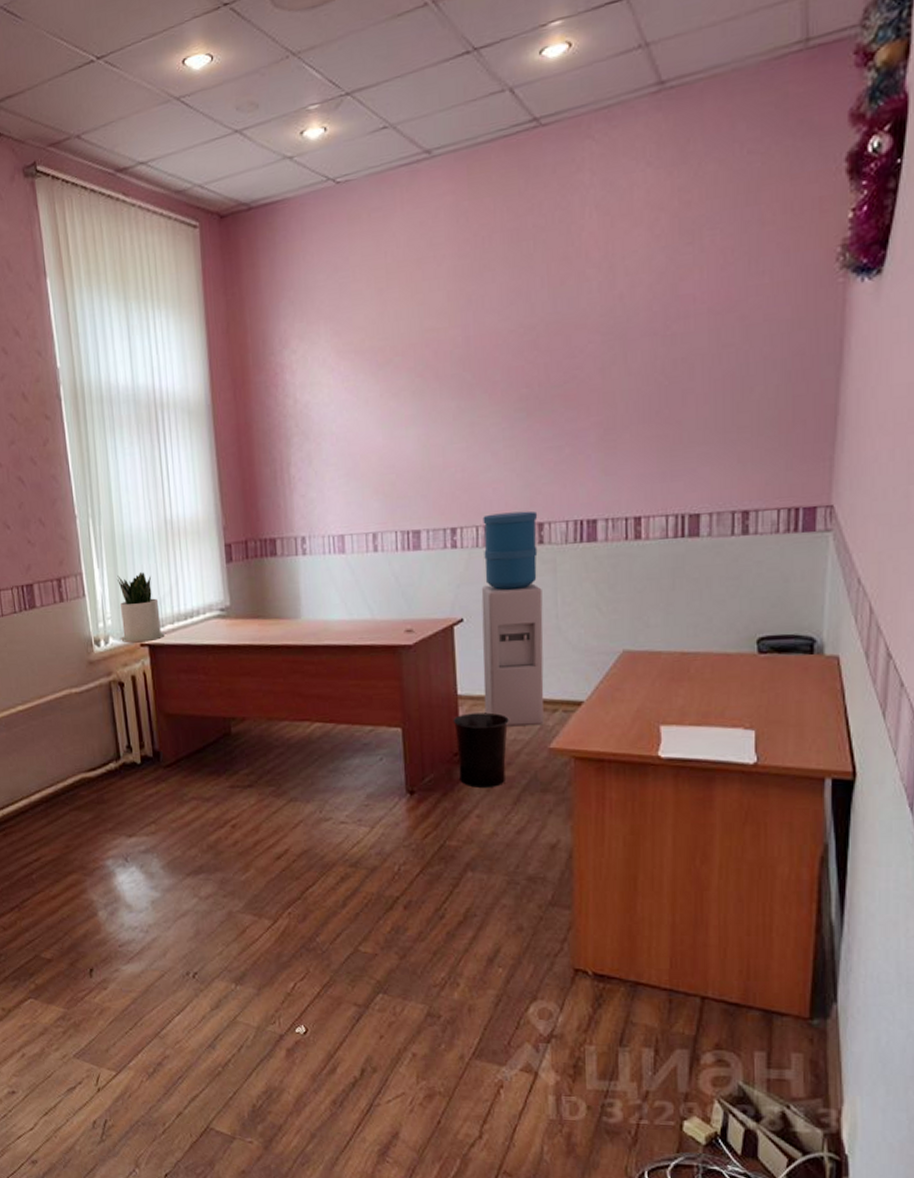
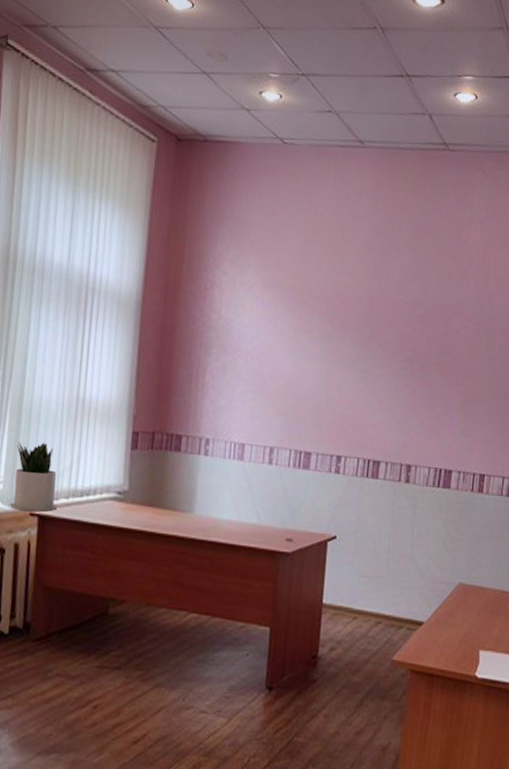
waste bin: present [453,712,509,788] -> none [314,621,363,690]
water cooler: present [481,511,544,726] -> none [343,450,408,638]

